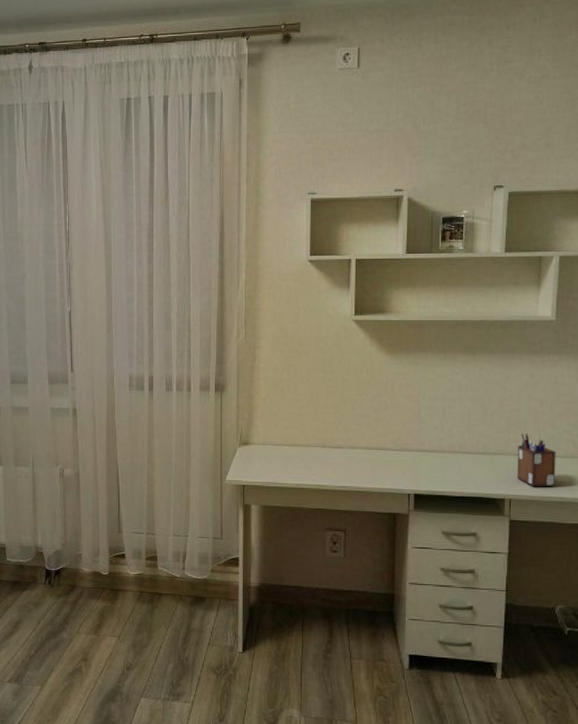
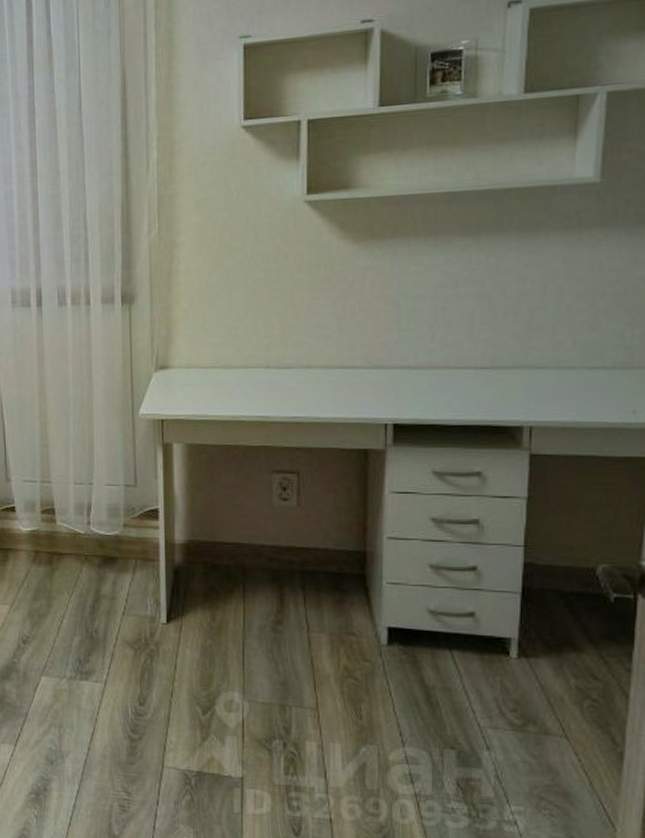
desk organizer: present [517,433,556,487] -> none [541,338,599,410]

